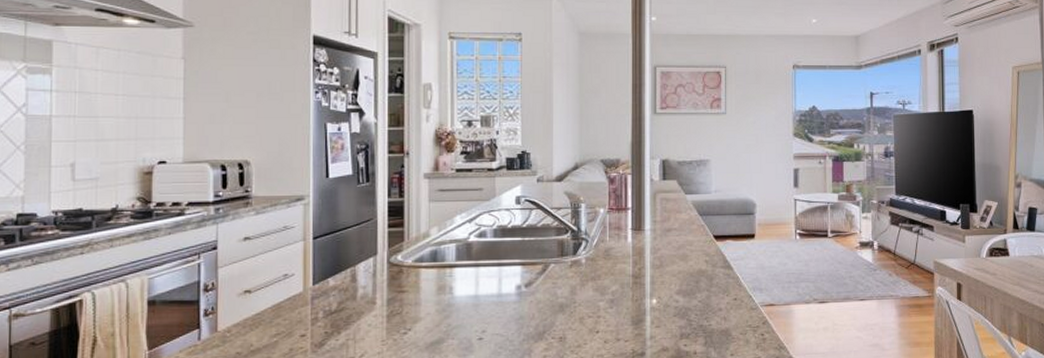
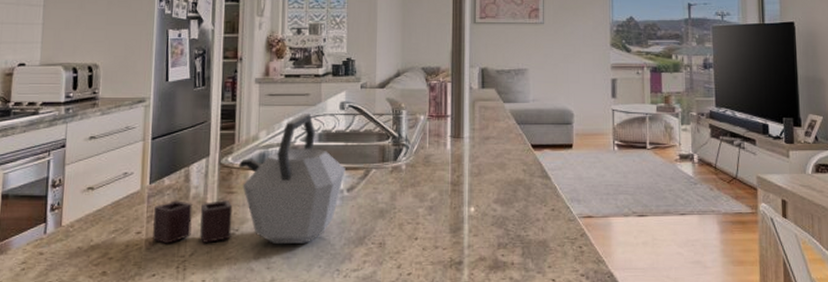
kettle: none [319,209,523,346] -> present [153,114,346,245]

